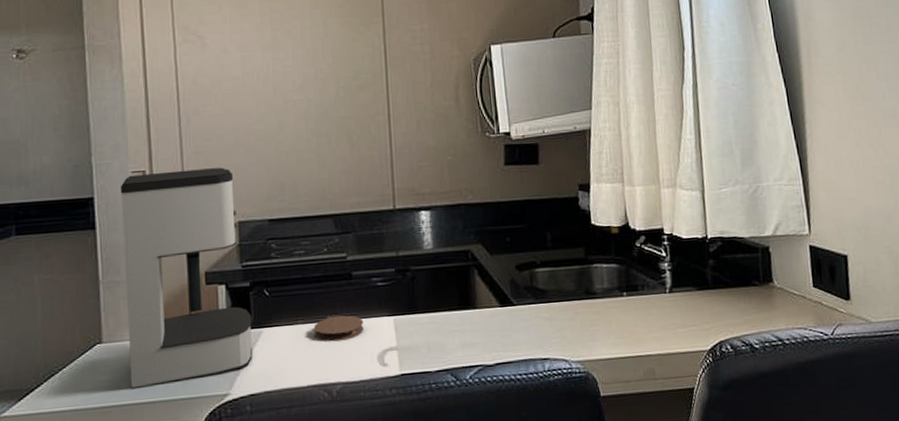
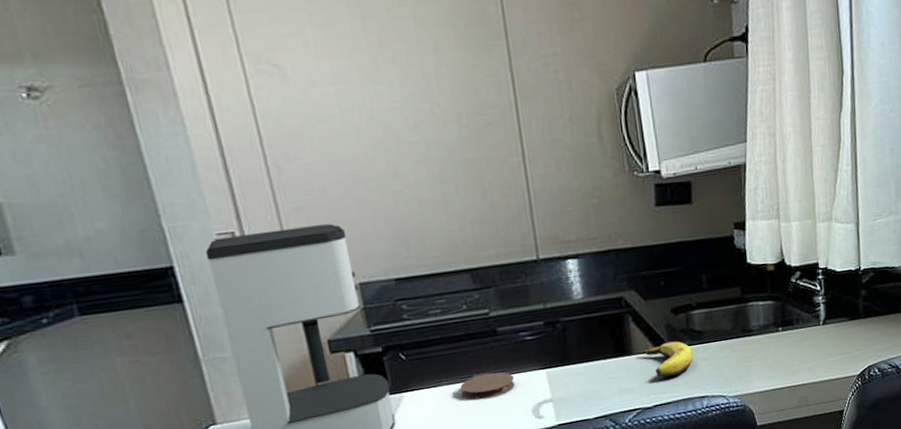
banana: none [482,298,537,335] -> present [638,341,694,378]

